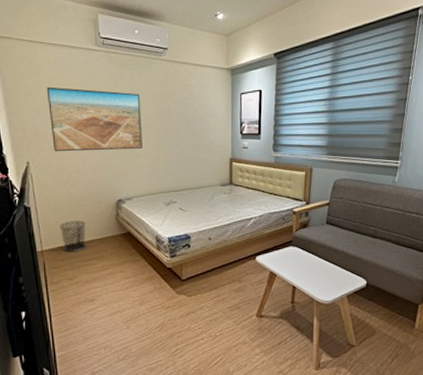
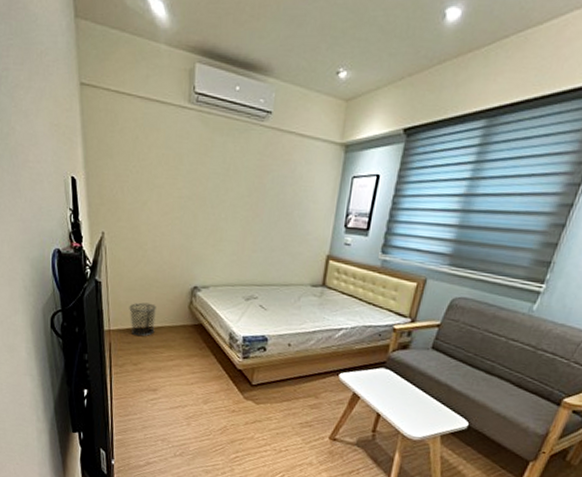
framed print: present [46,86,142,152] -> none [129,148,233,232]

